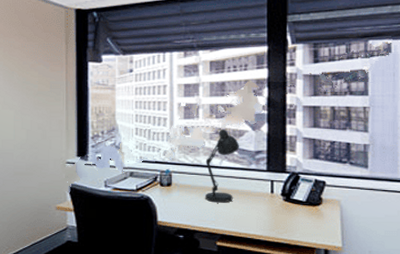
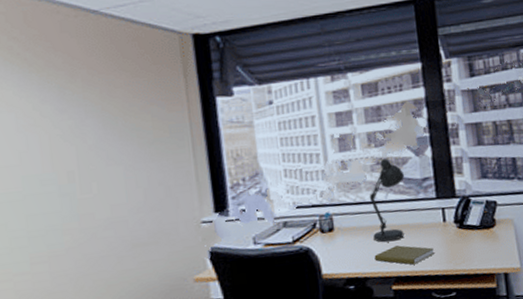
book: none [204,207,259,227] -> present [374,245,434,265]

